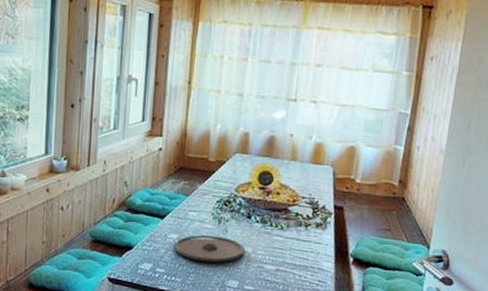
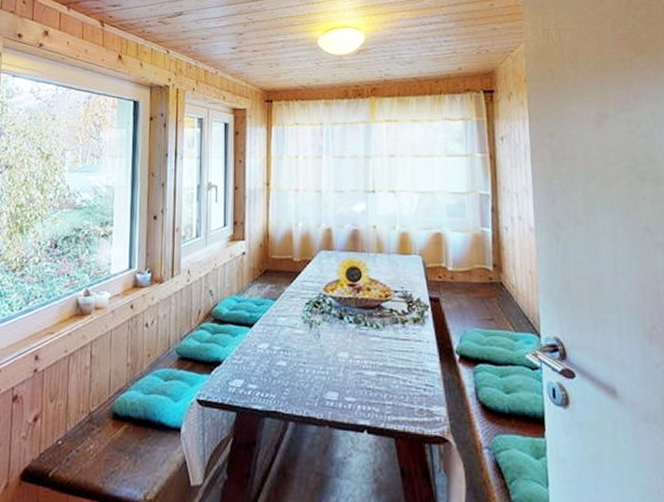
plate: present [173,235,246,263] -> none [264,342,342,373]

